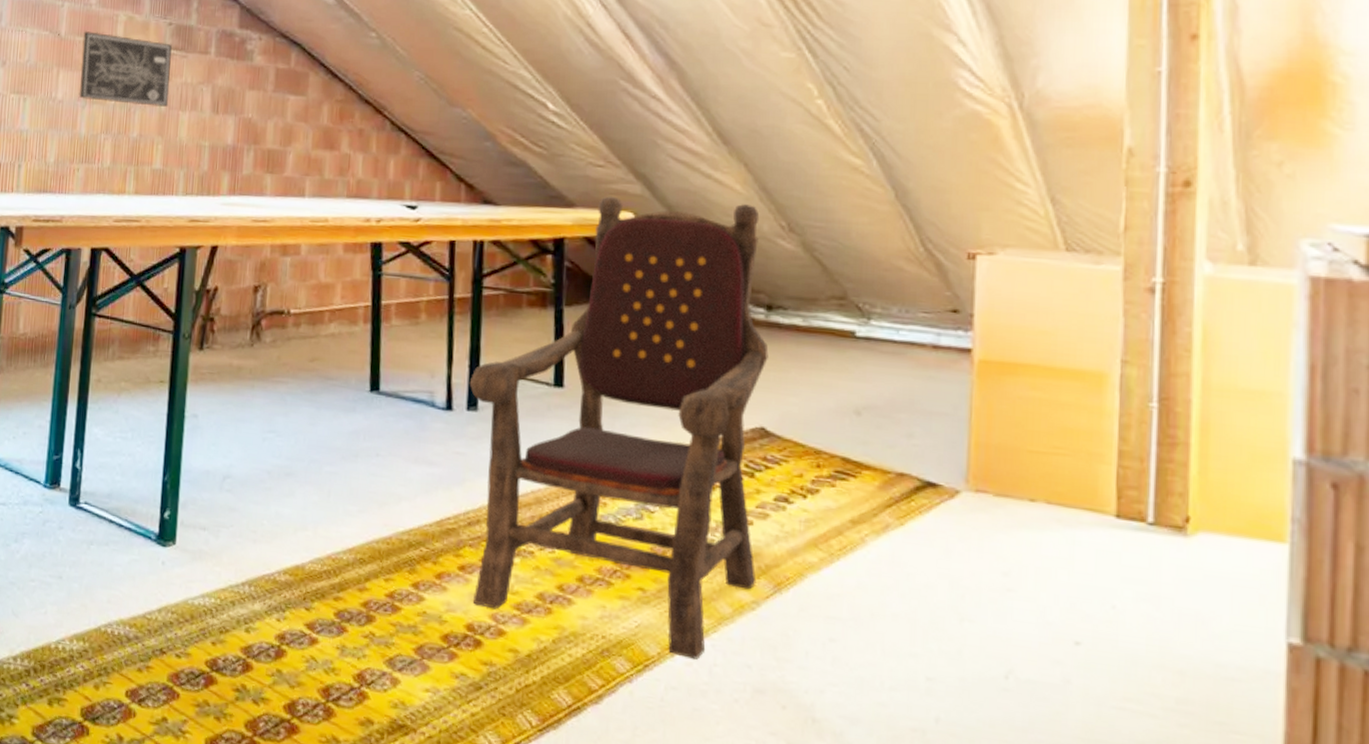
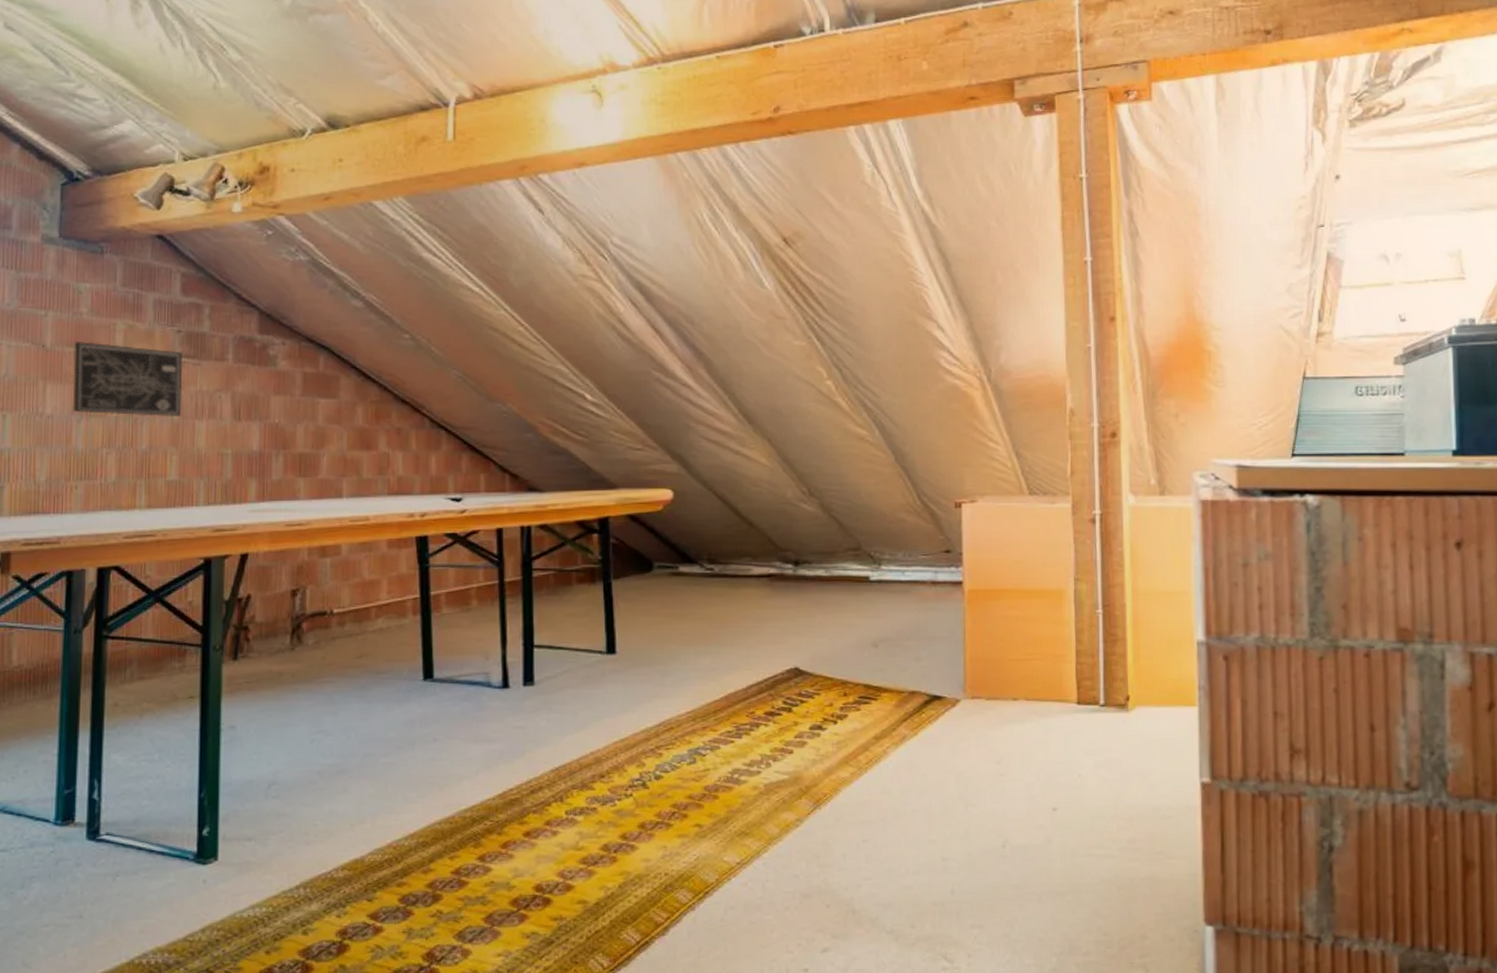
armchair: present [469,196,769,660] -> none [524,475,799,879]

